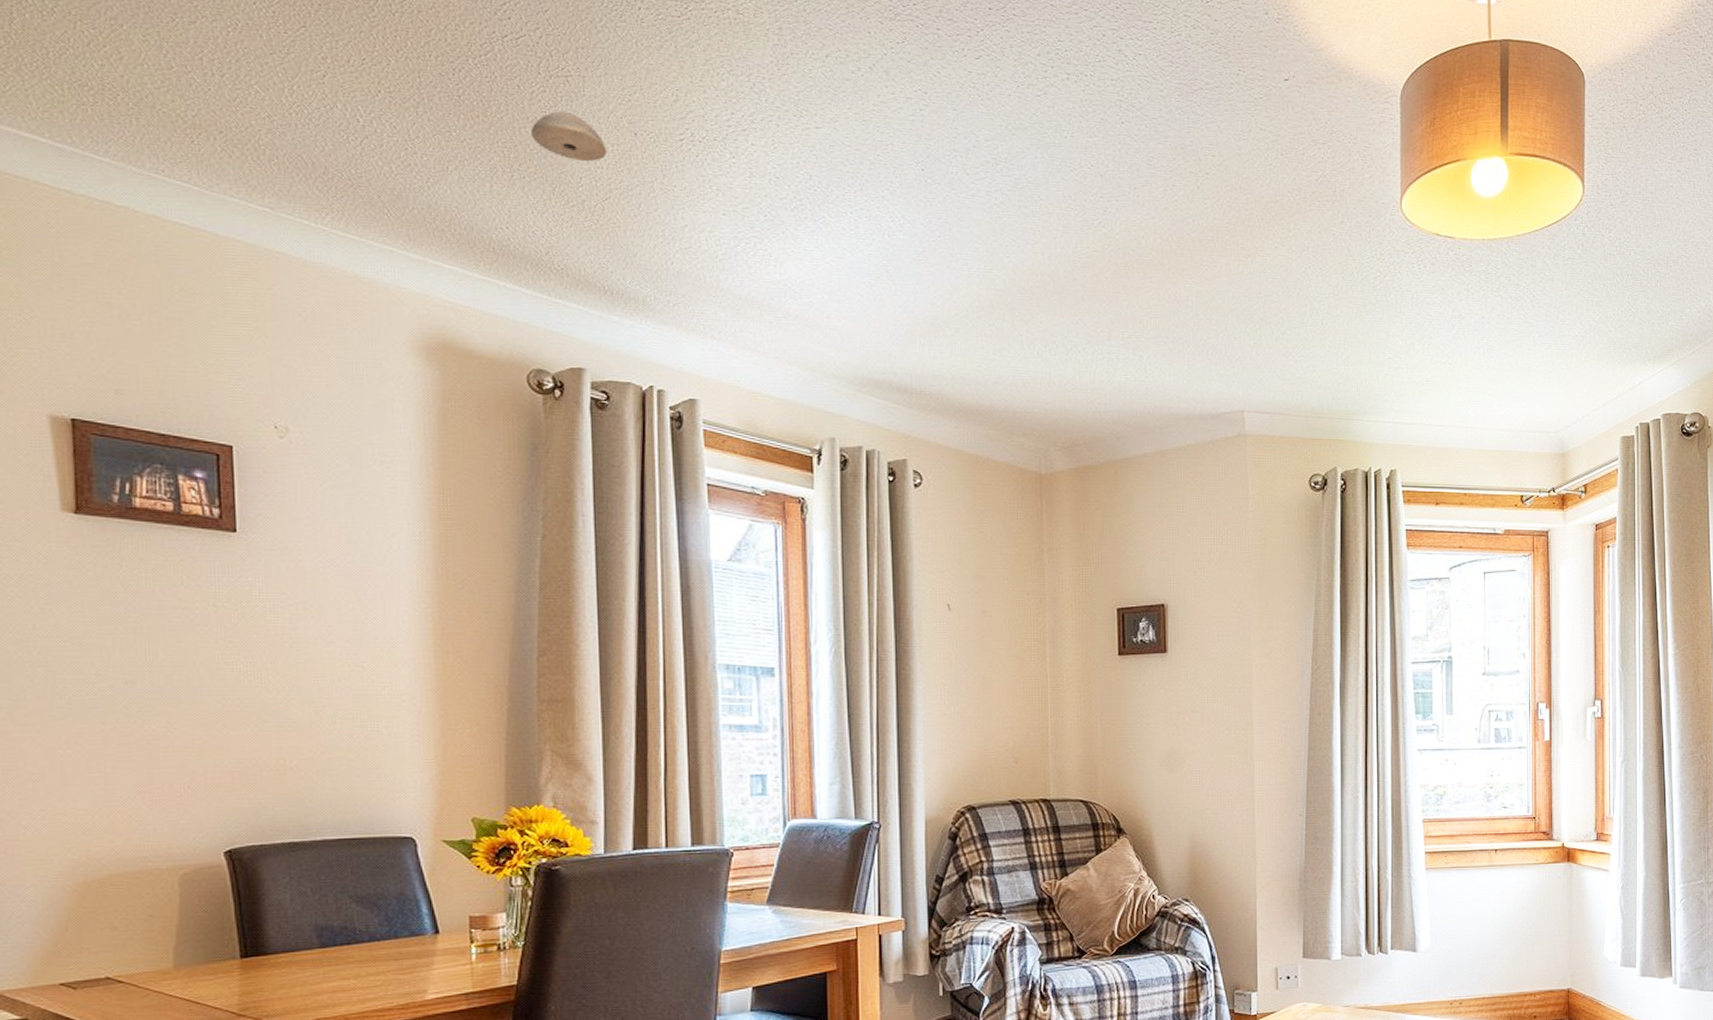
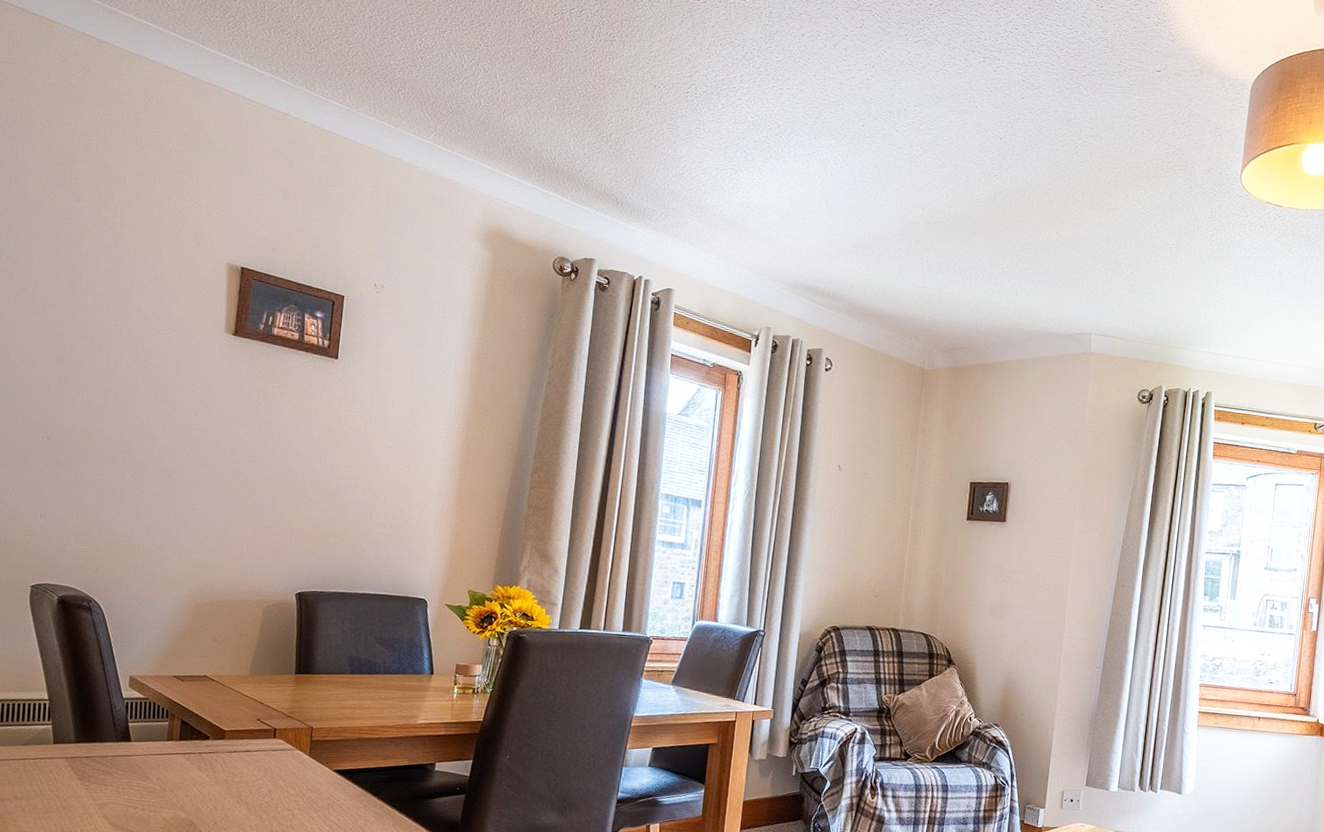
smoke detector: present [531,111,607,162] -> none [581,66,633,105]

